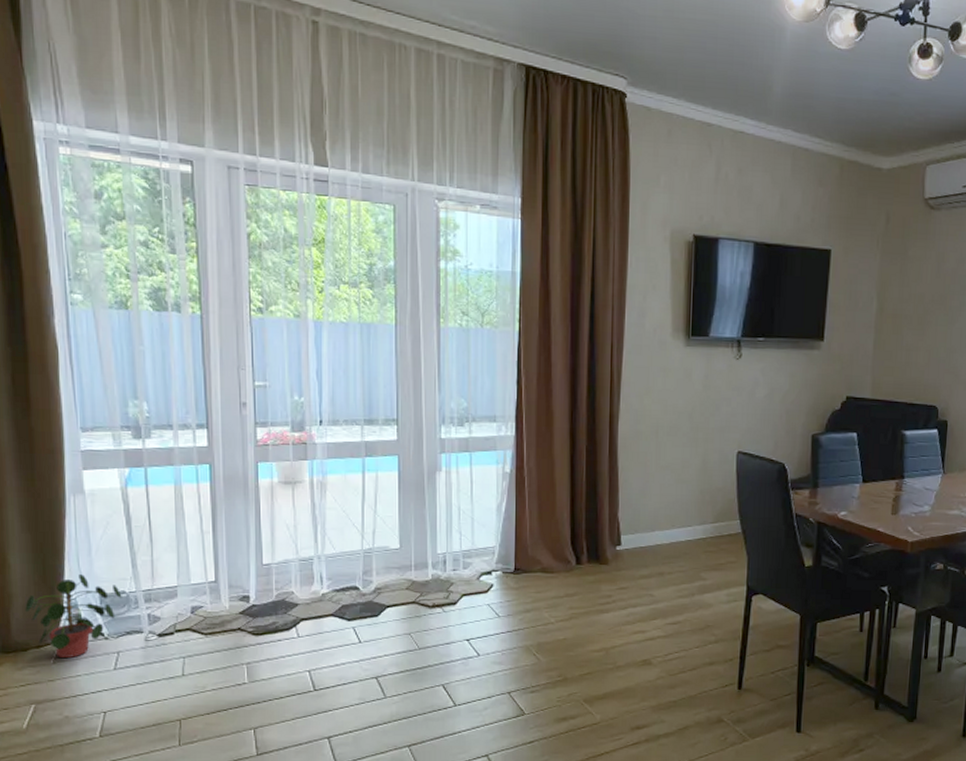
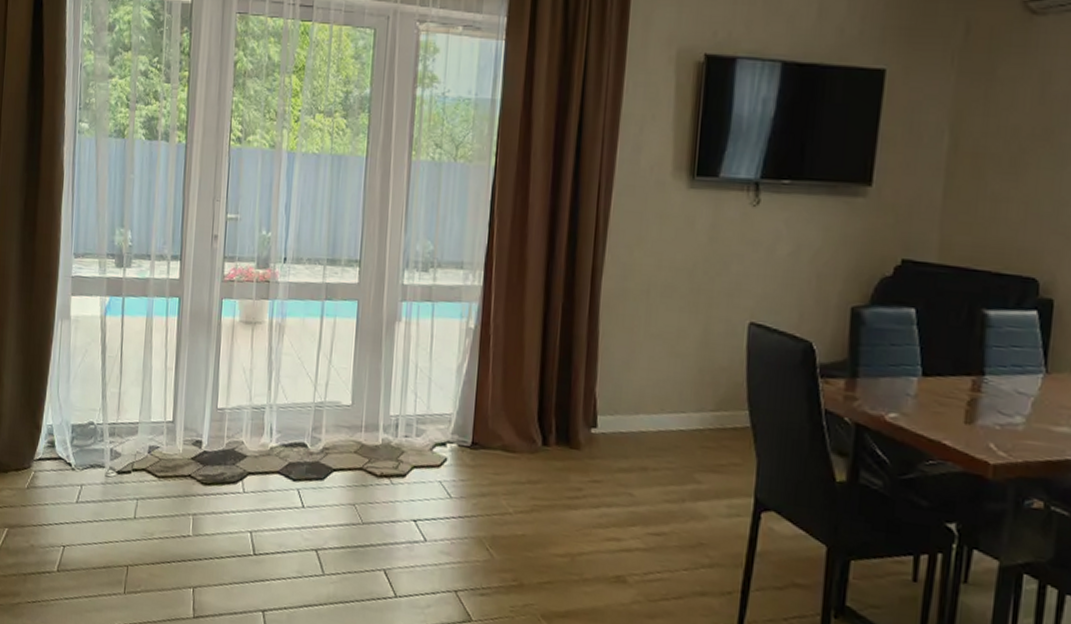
potted plant: present [25,573,122,658] -> none [10,399,91,485]

